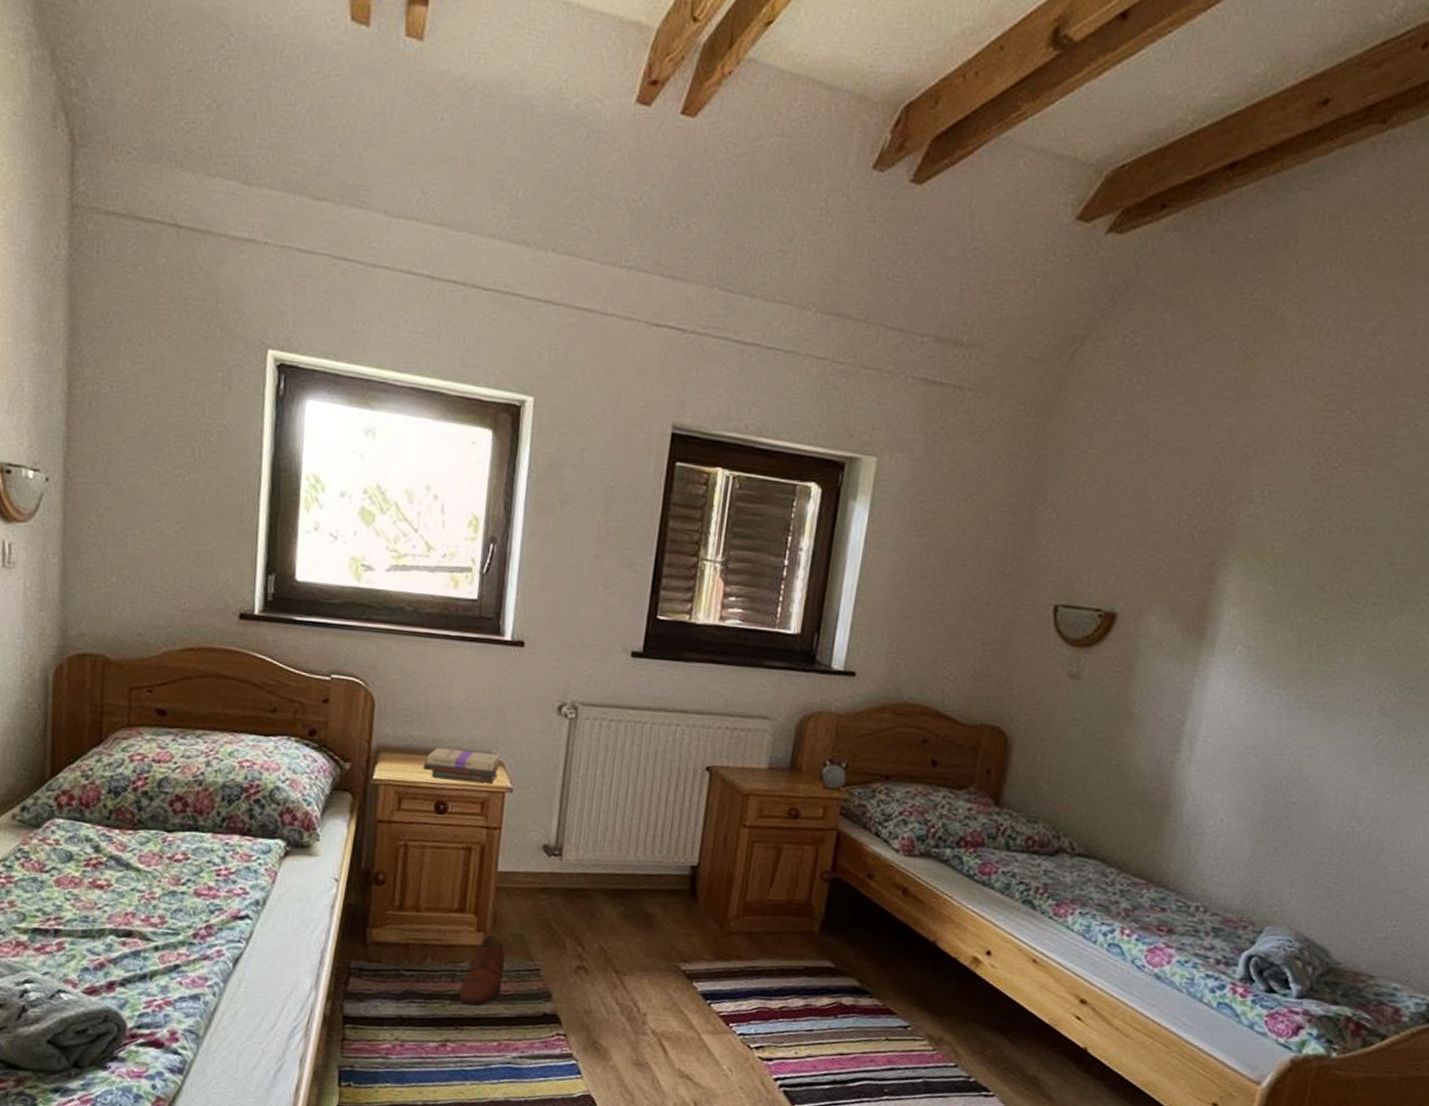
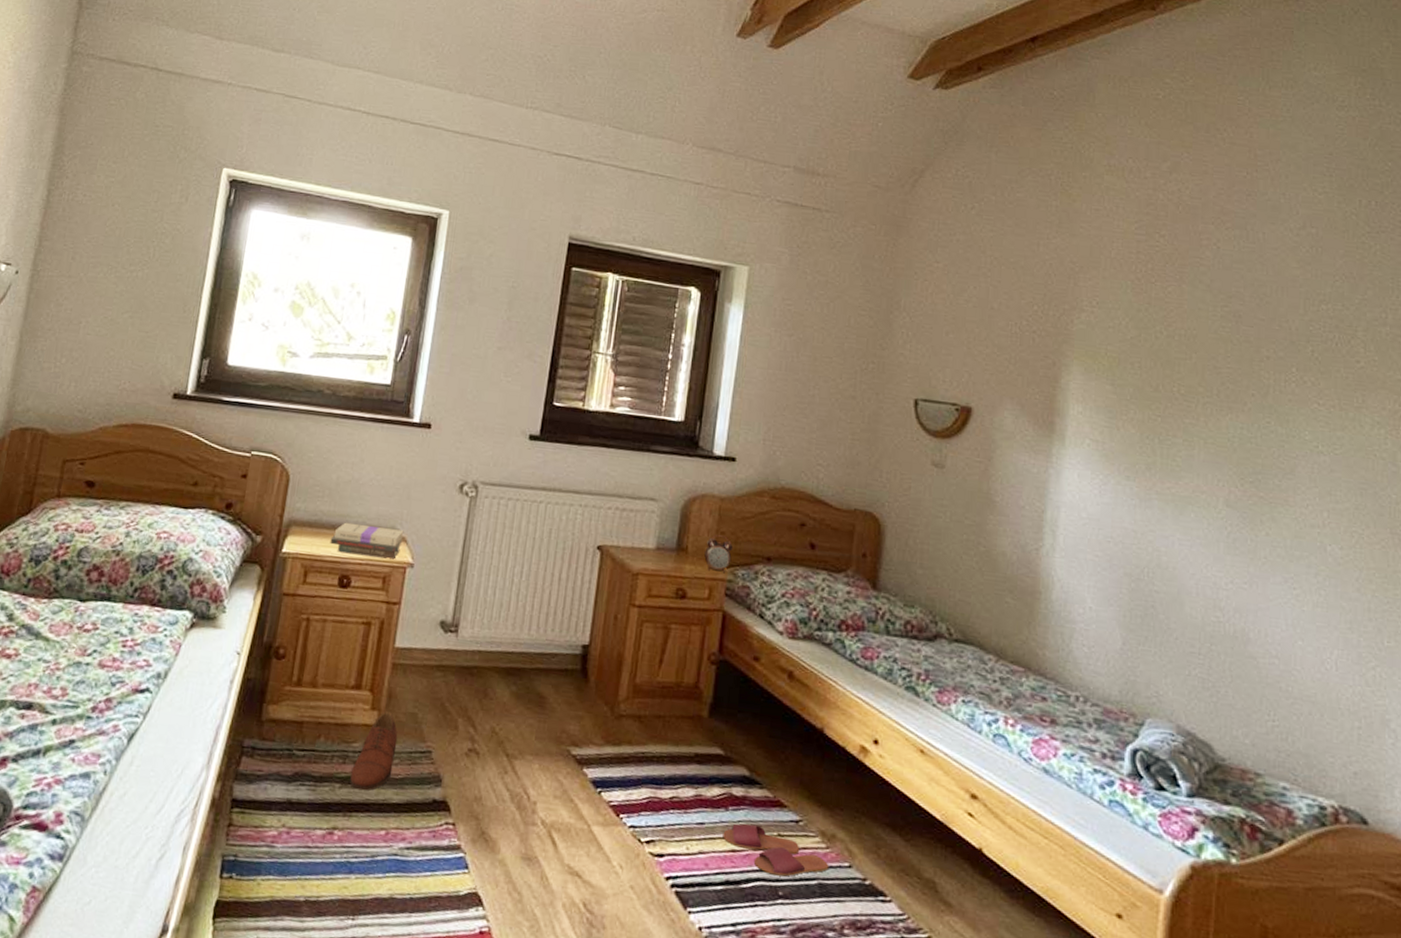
slippers: none [831,1029,935,1076] -> present [723,823,829,877]

